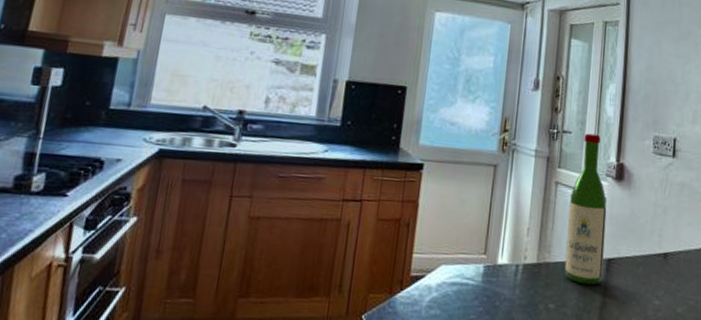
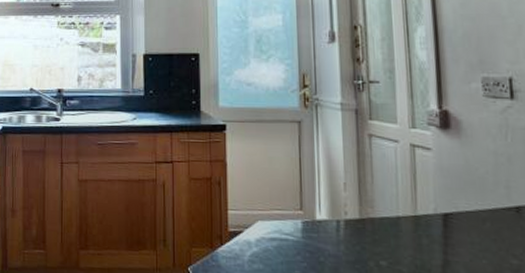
wine bottle: present [565,133,607,285] -> none [388,81,440,242]

